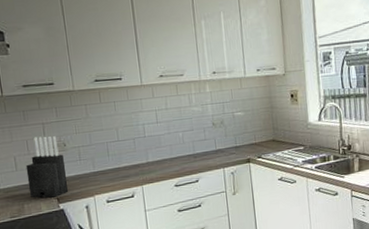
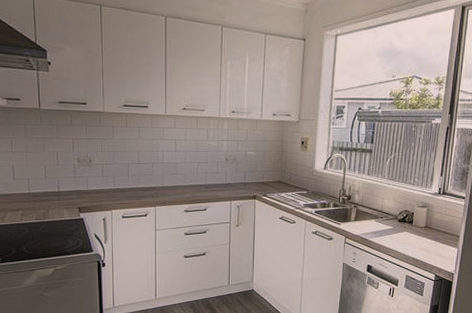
knife block: present [25,136,69,198] -> none [54,150,90,207]

